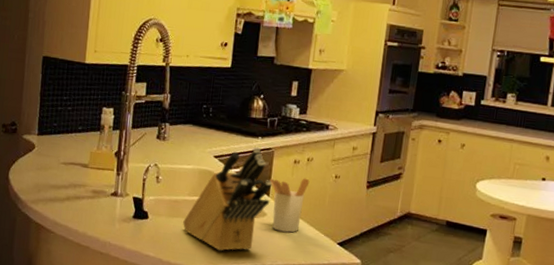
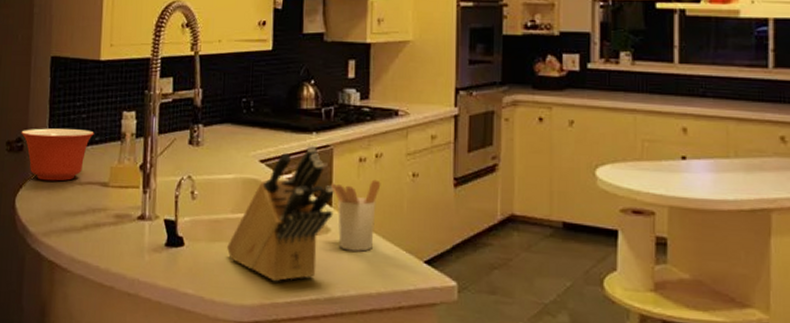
mixing bowl: none [15,115,78,160] -> present [21,128,94,181]

